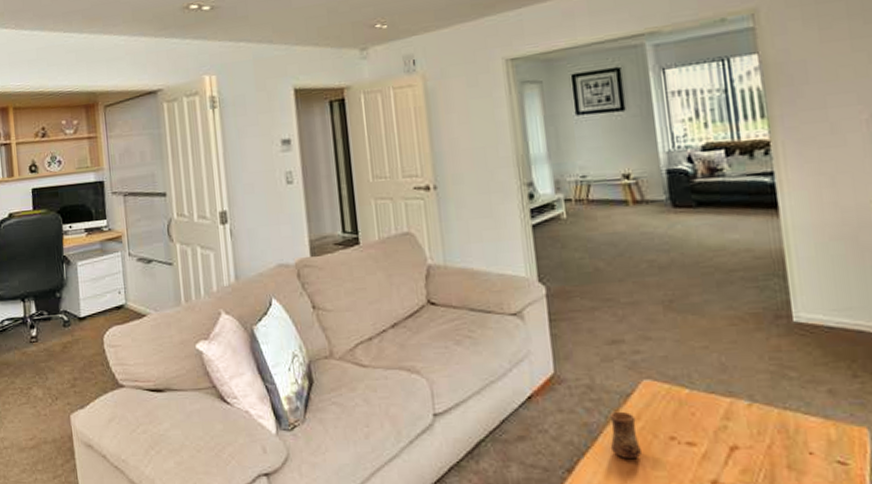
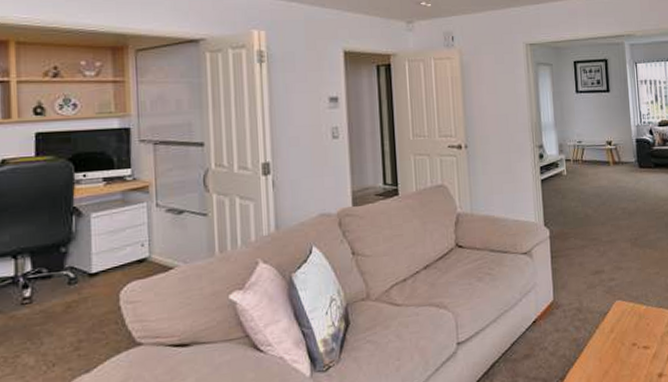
cup: present [610,411,643,460] -> none [592,326,614,365]

